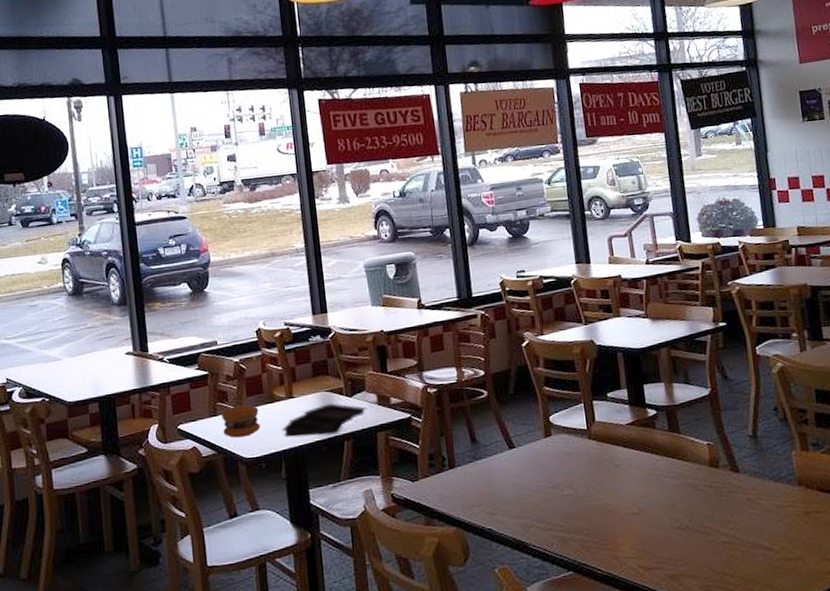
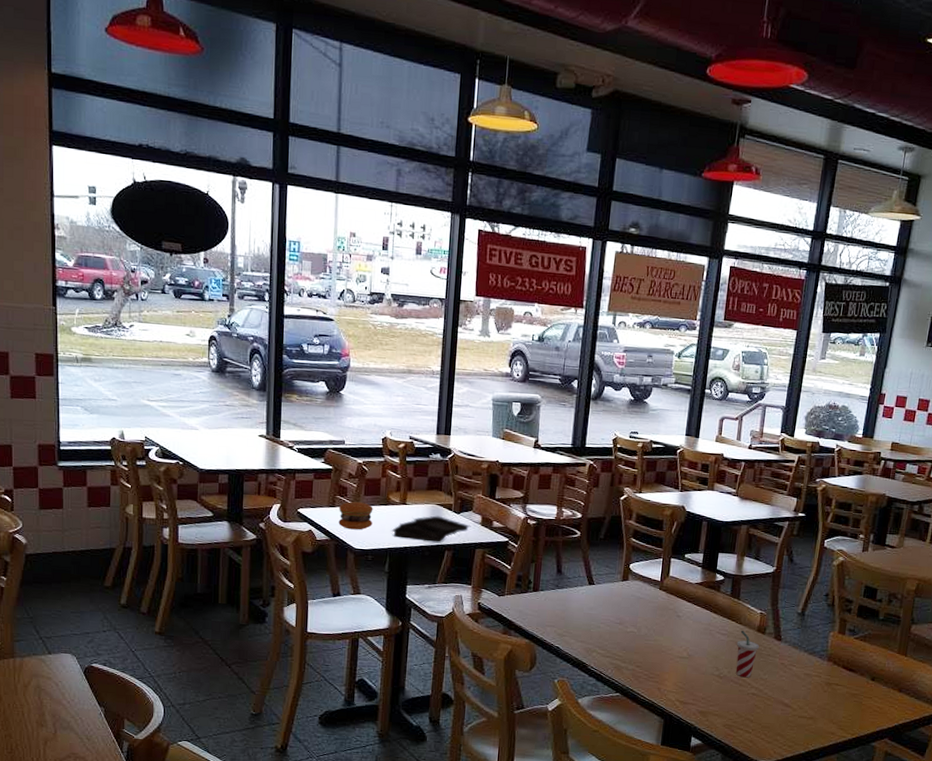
beverage cup: none [690,468,718,525] -> present [735,630,760,678]

